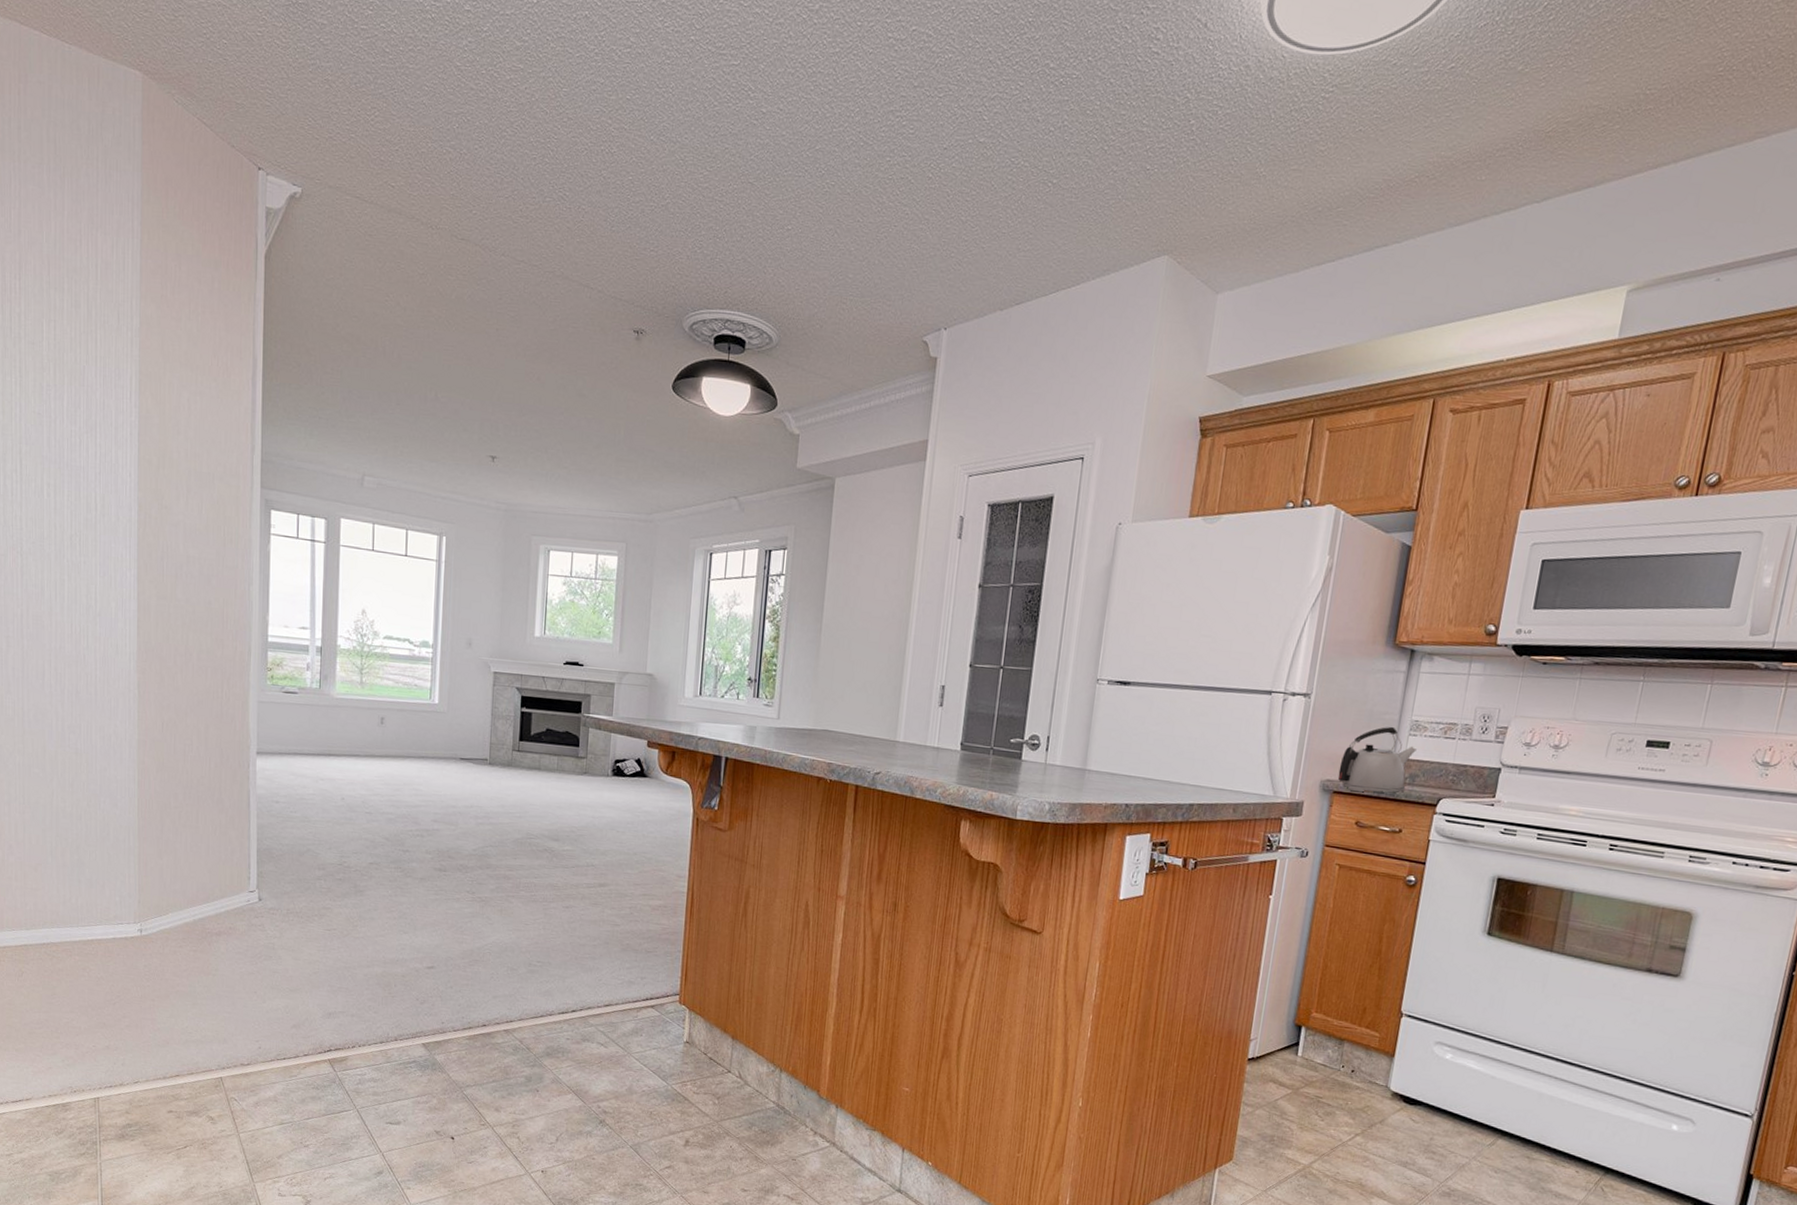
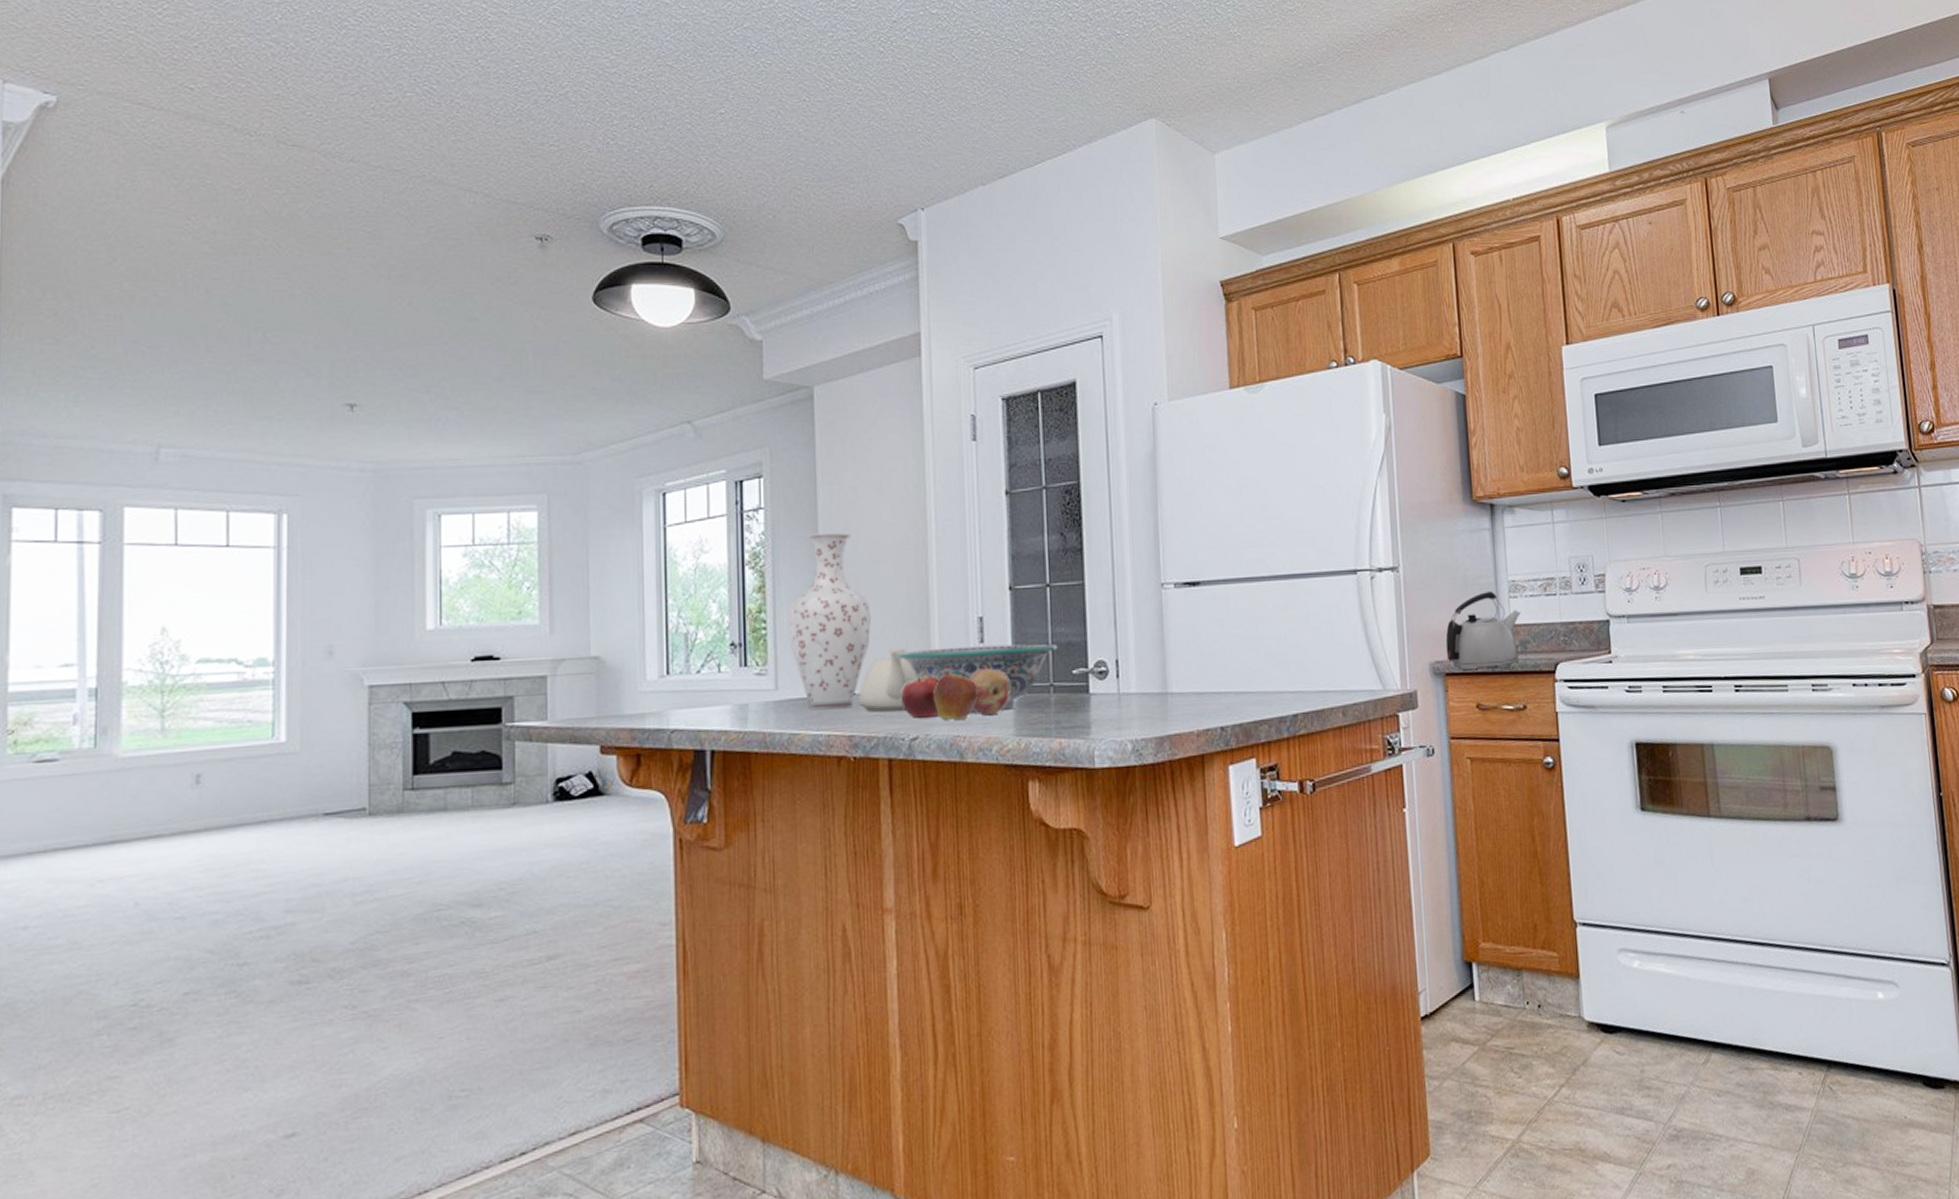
vase: none [792,600,858,742] -> present [788,533,872,711]
teapot: none [839,700,887,751] -> present [859,648,918,713]
fruit: none [871,726,904,760] -> present [900,676,940,720]
decorative bowl: none [872,703,1002,764] -> present [896,643,1058,714]
fruit: none [896,724,934,765] -> present [933,668,979,721]
fruit: none [925,727,959,765] -> present [971,668,1010,716]

